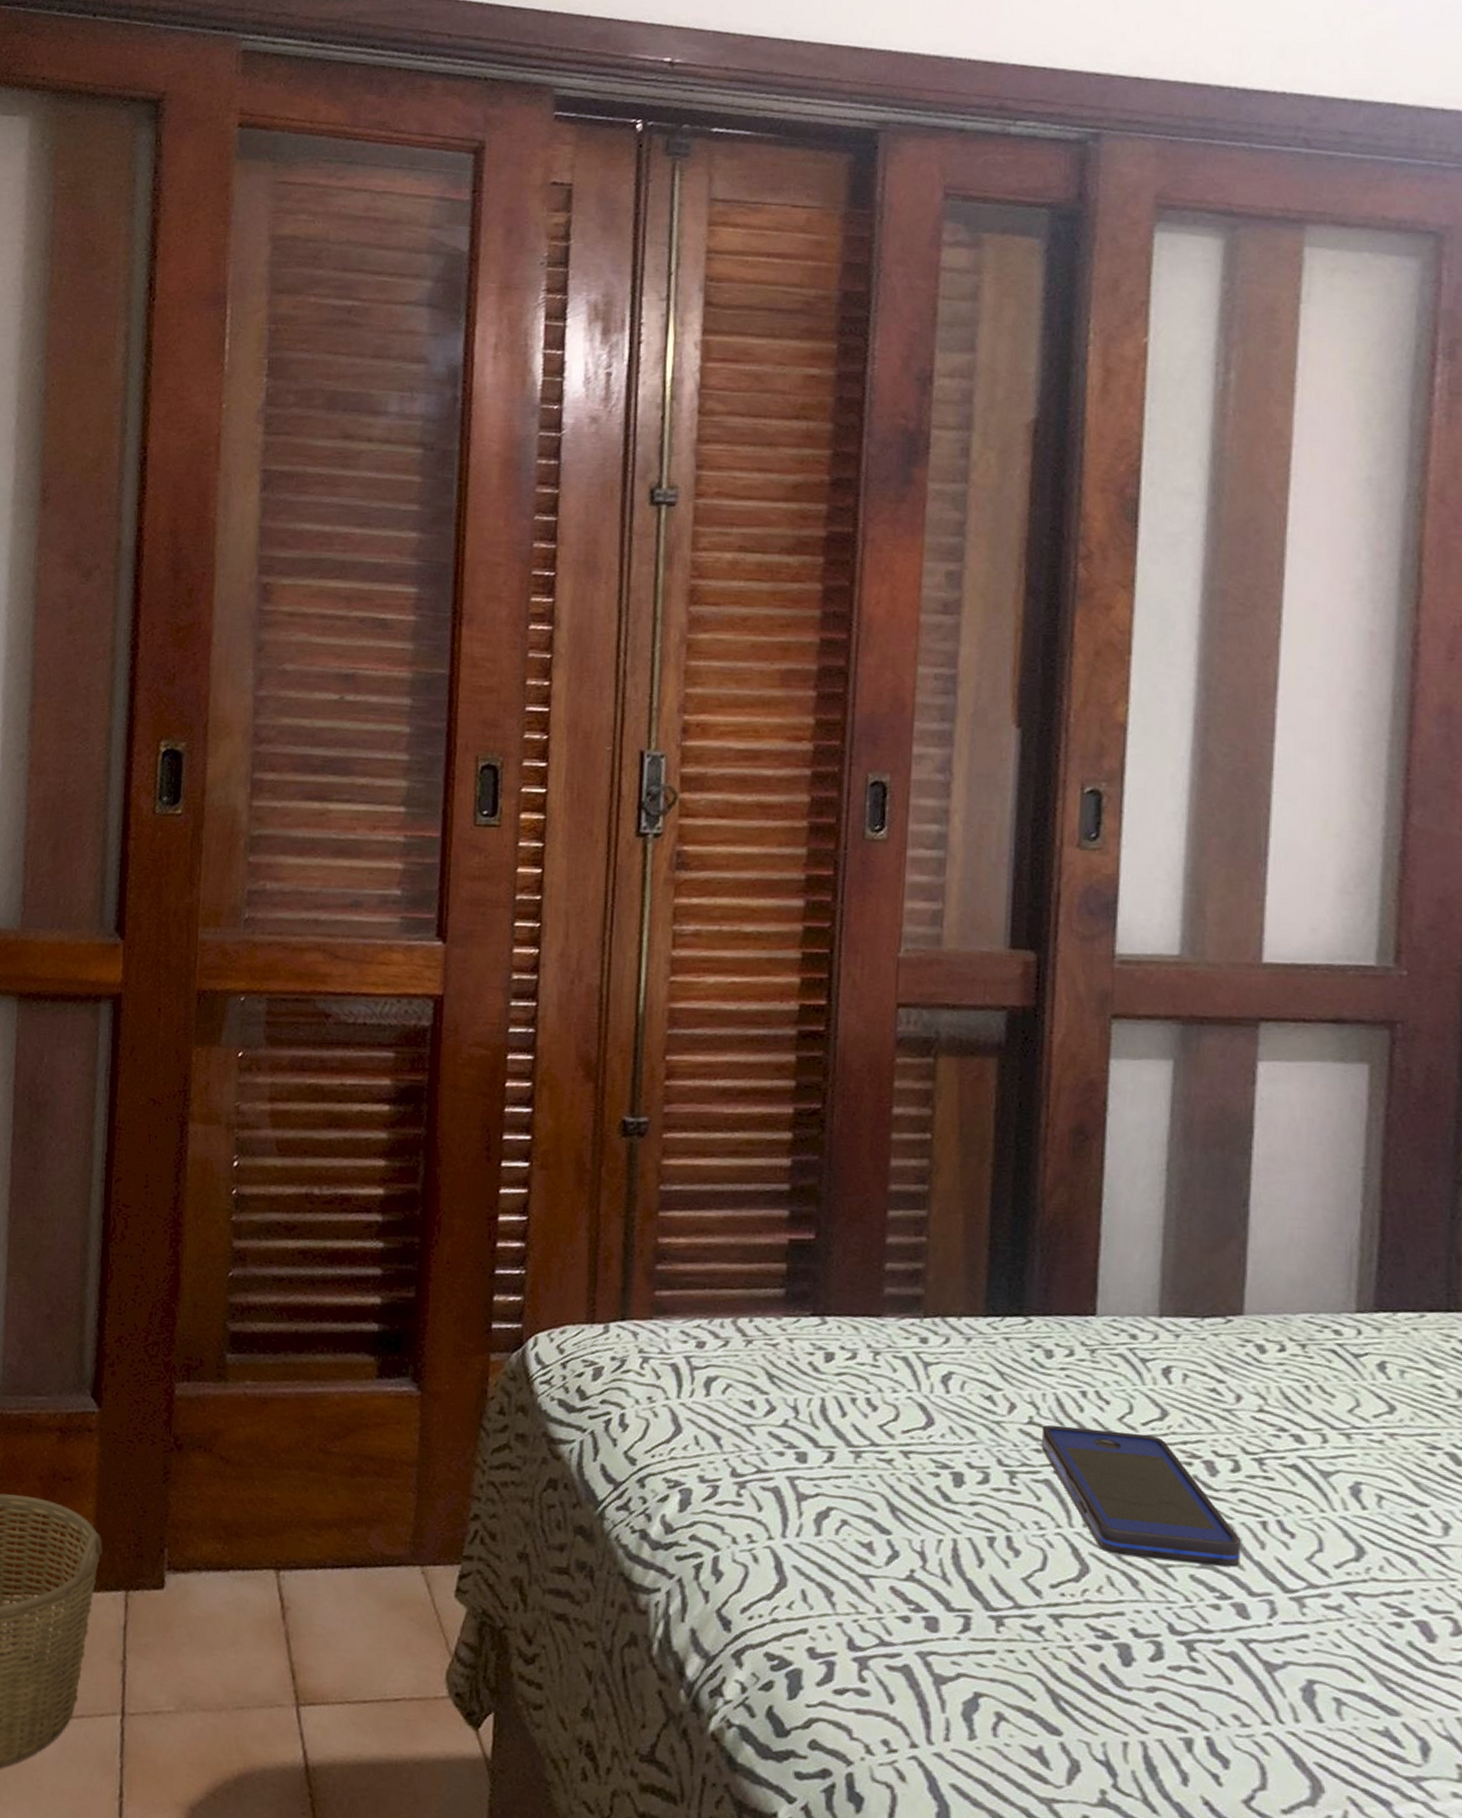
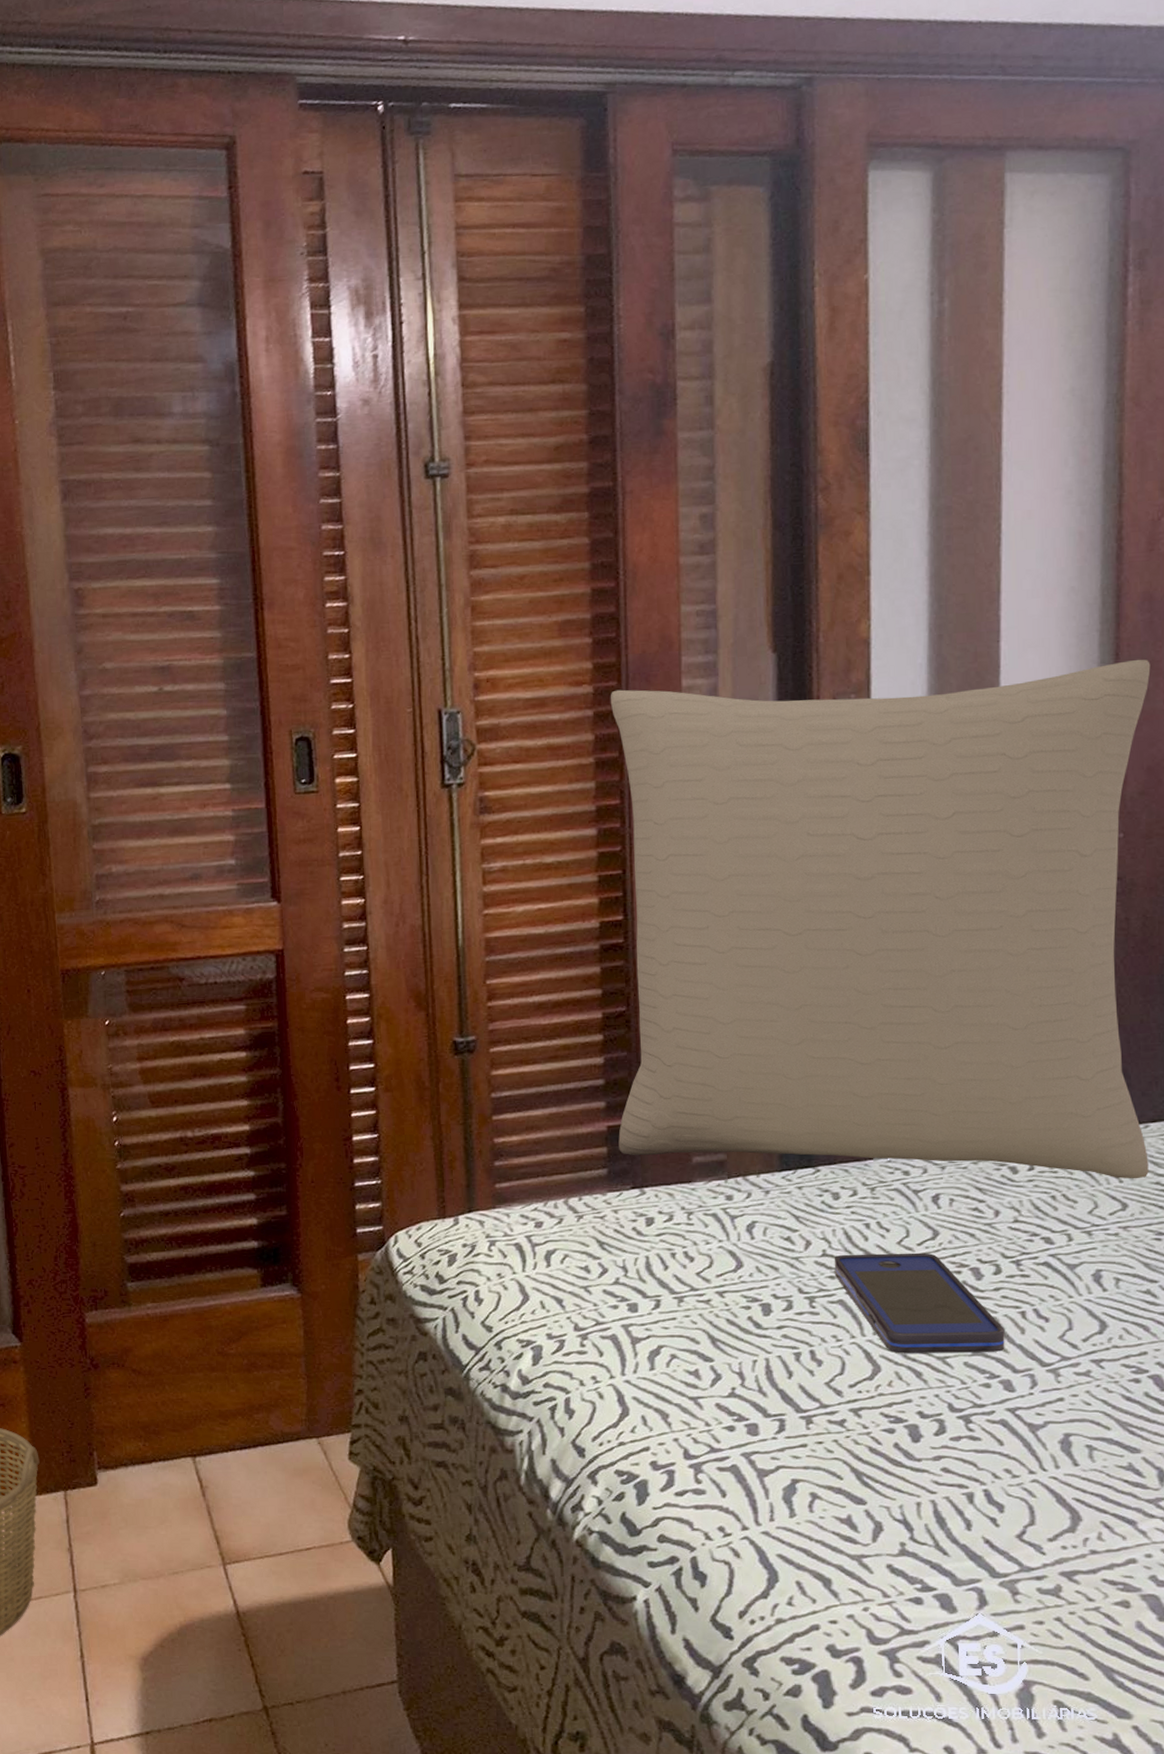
pillow: none [800,750,1446,1378] -> present [610,659,1151,1179]

